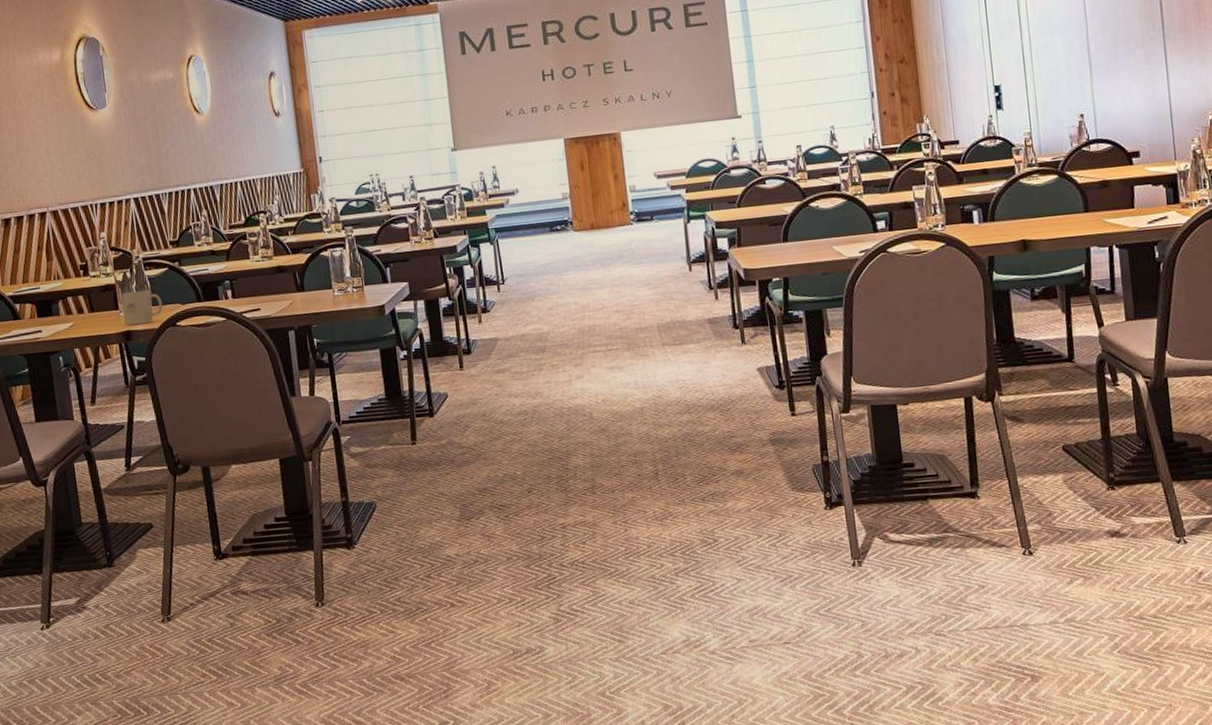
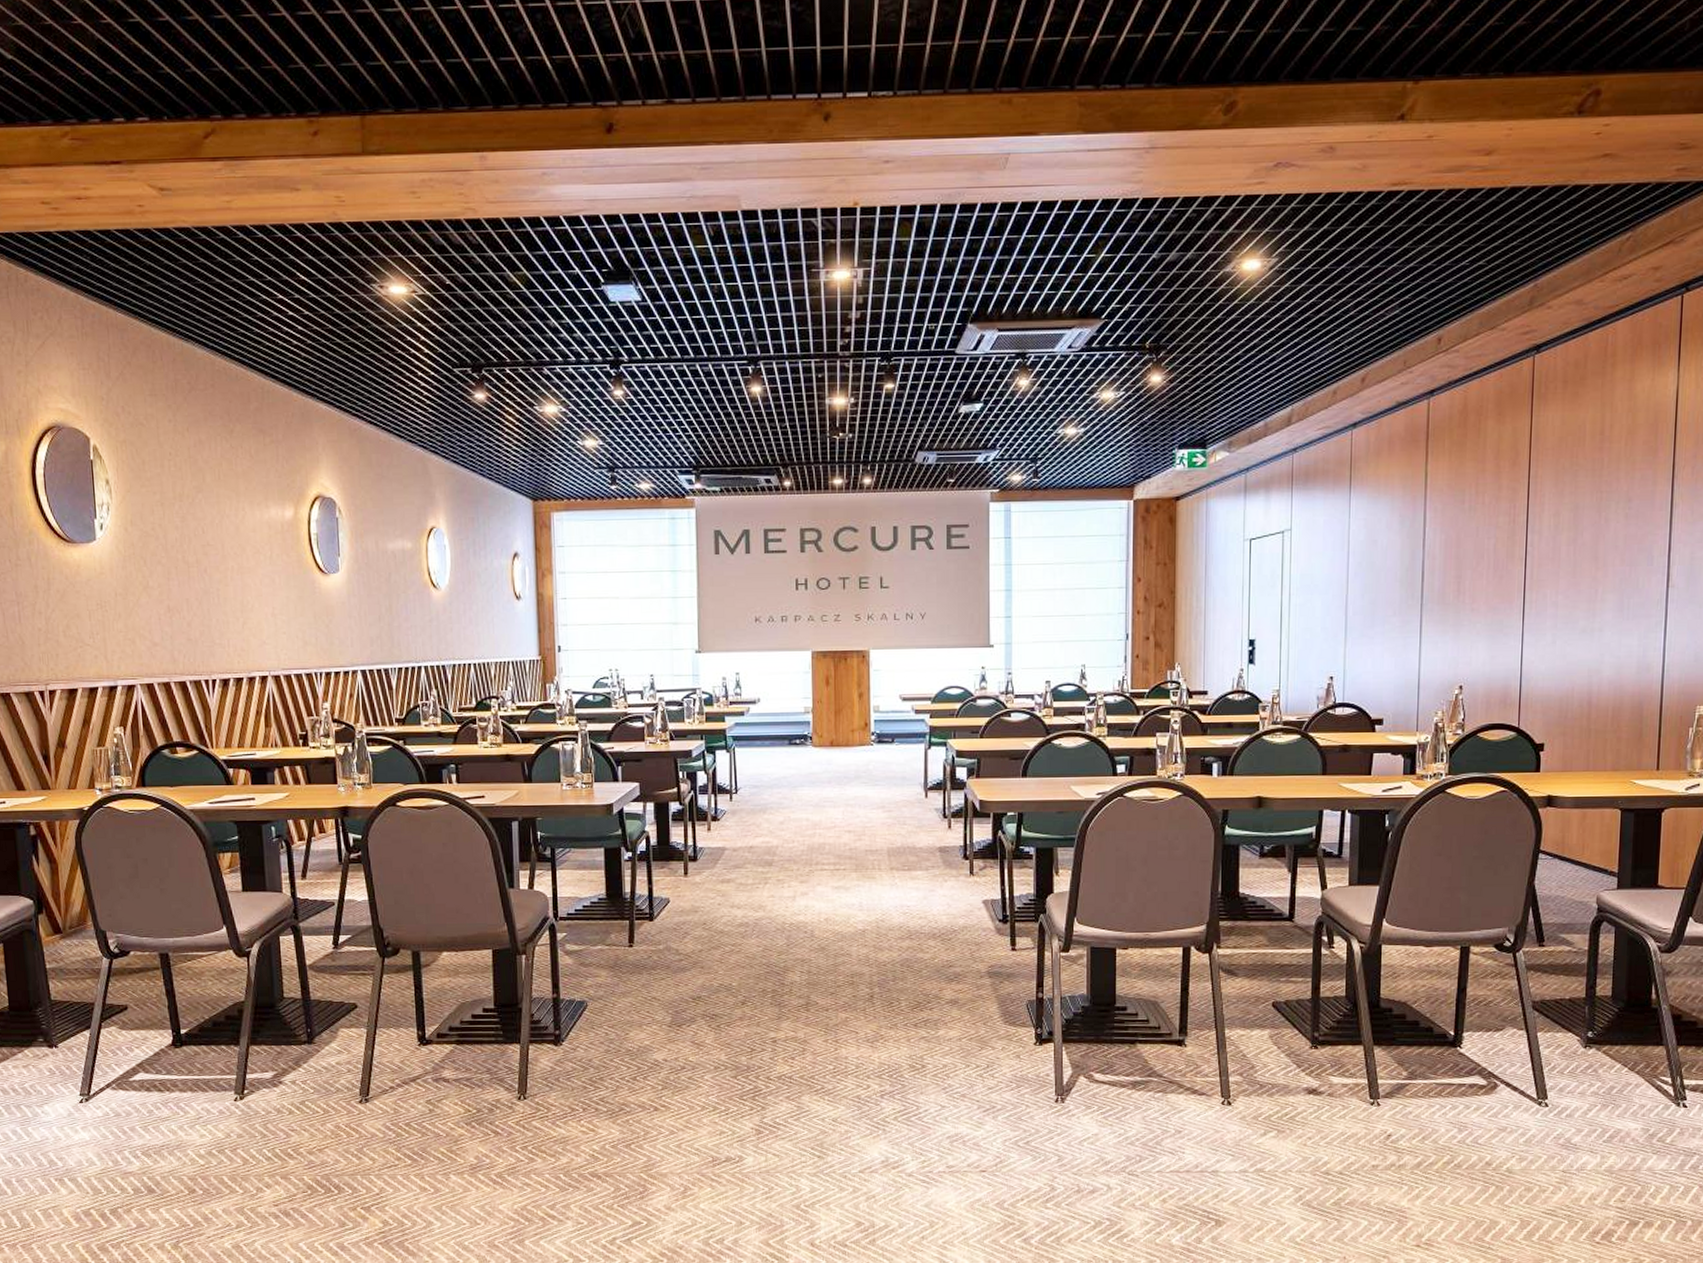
mug: present [121,289,163,326] -> none [340,766,384,801]

